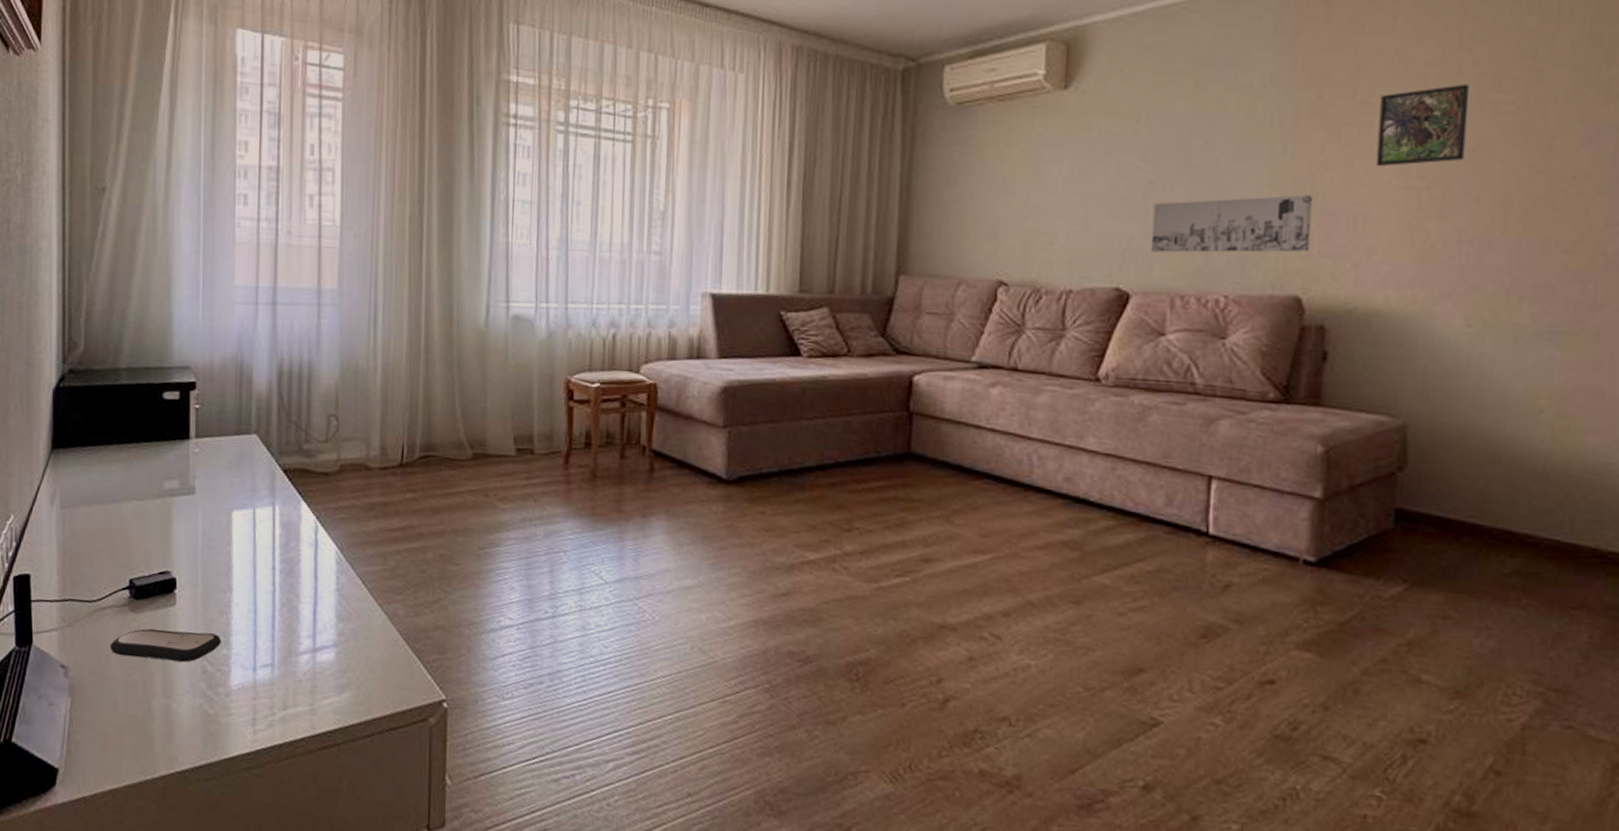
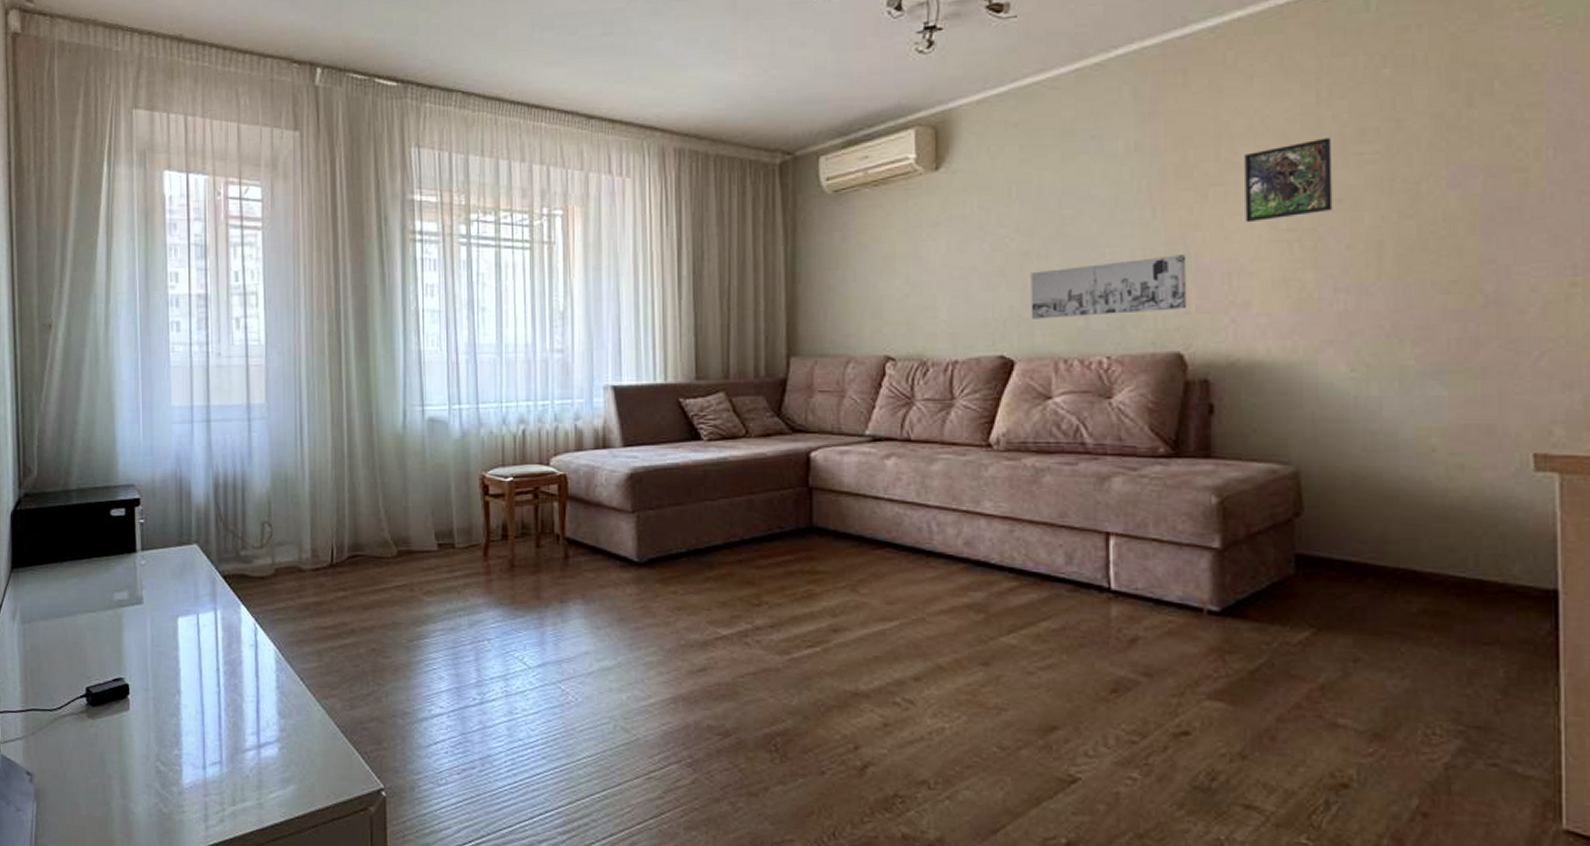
remote control: present [110,629,221,663] -> none [70,734,173,764]

